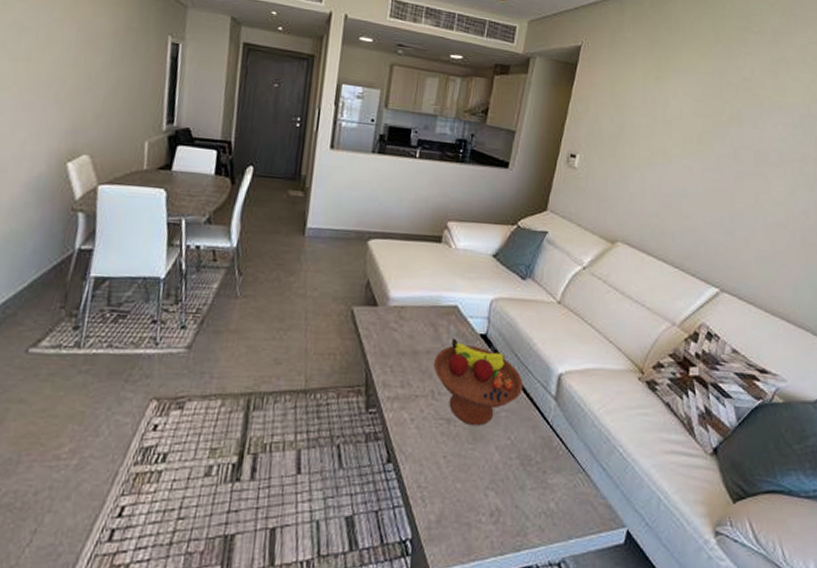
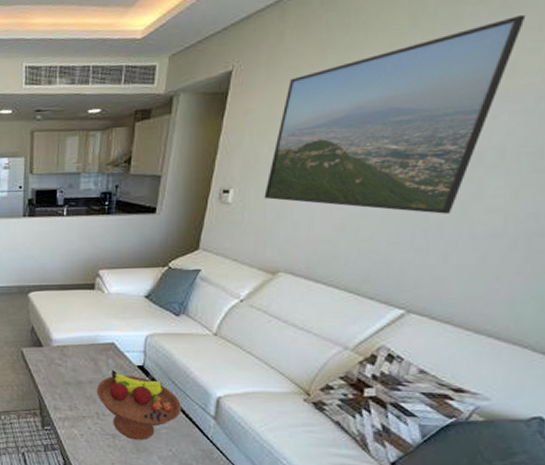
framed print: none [605,49,789,202] -> present [264,14,526,214]

